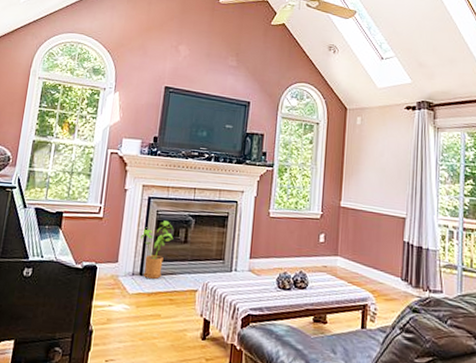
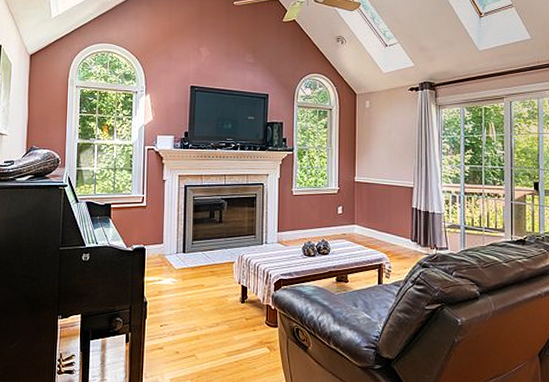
house plant: present [140,221,174,279] -> none [181,205,210,255]

